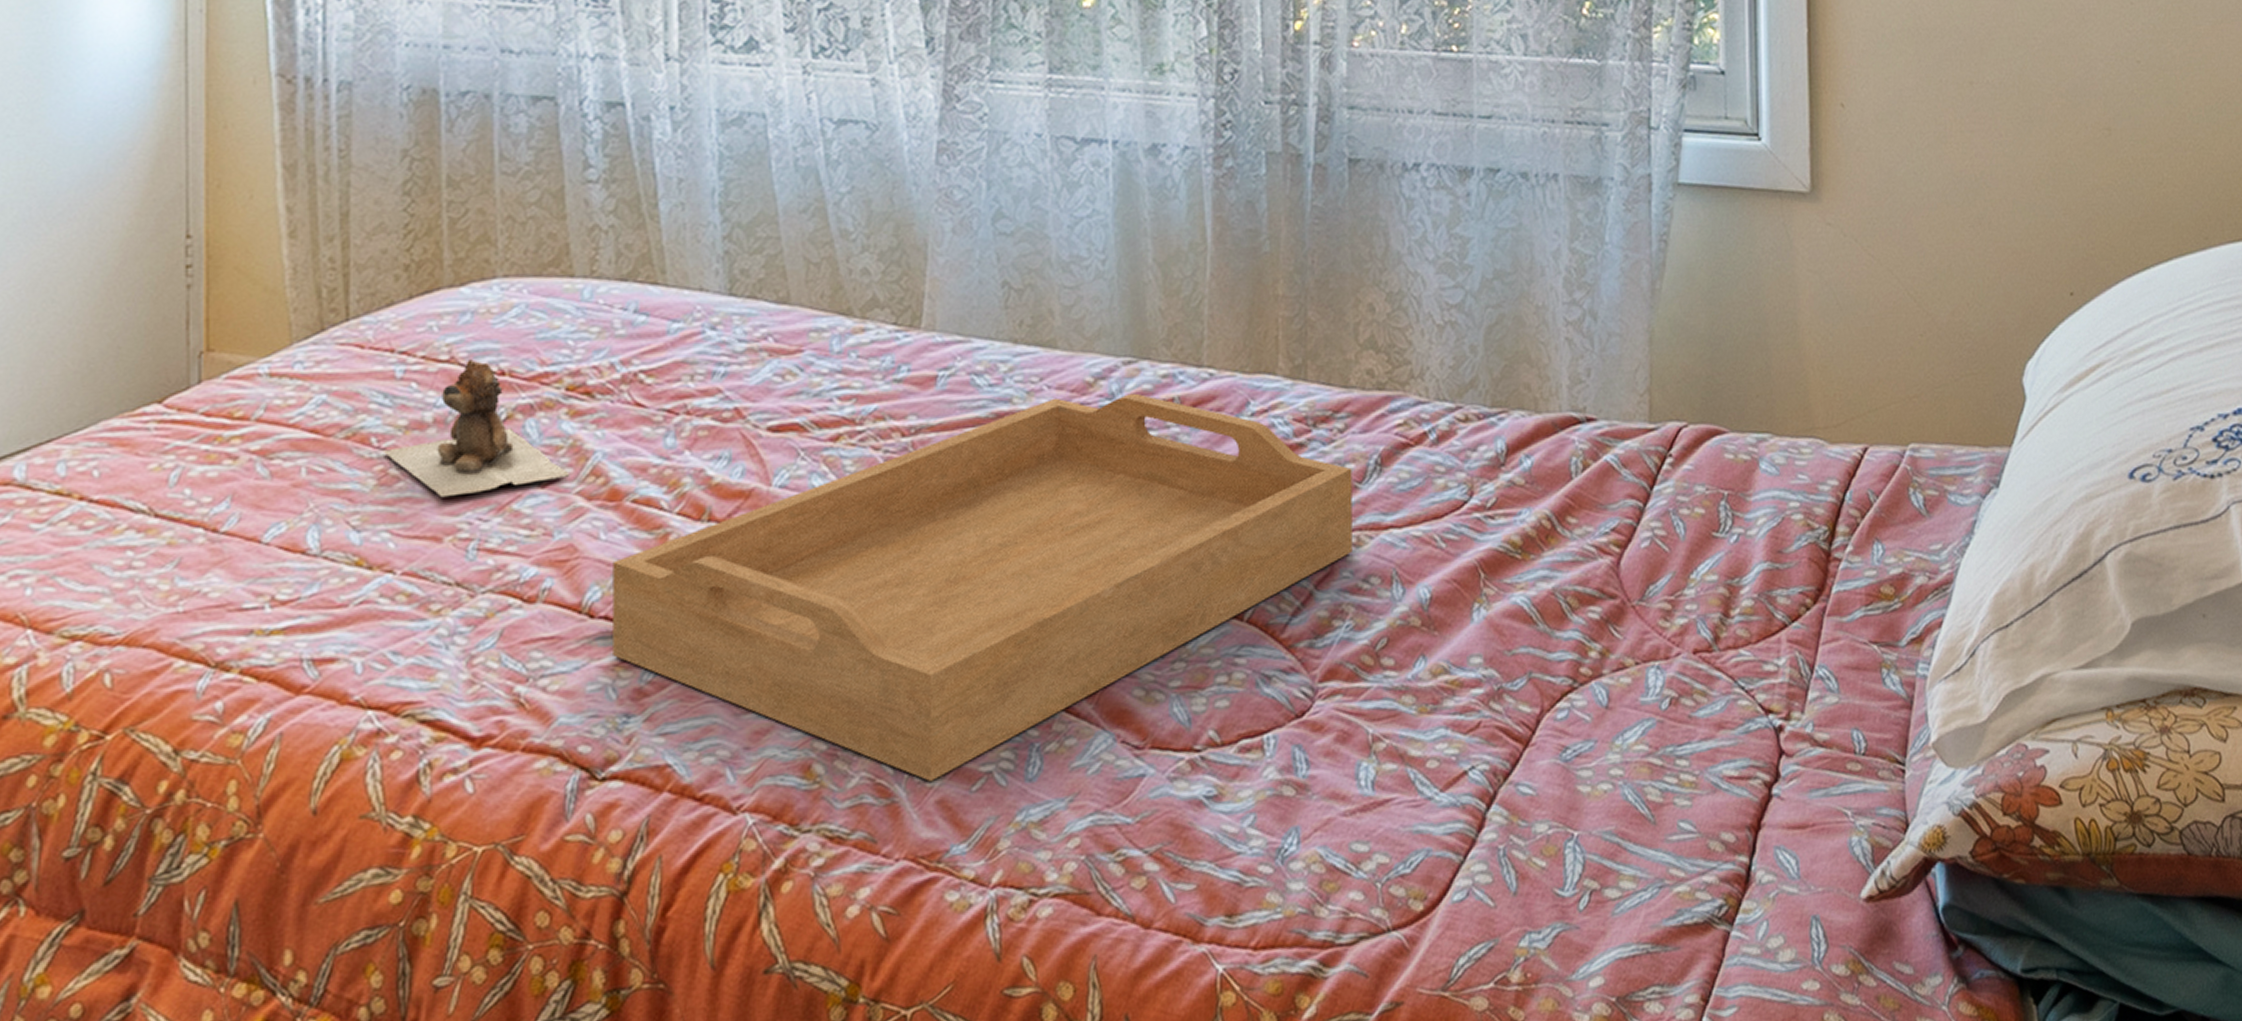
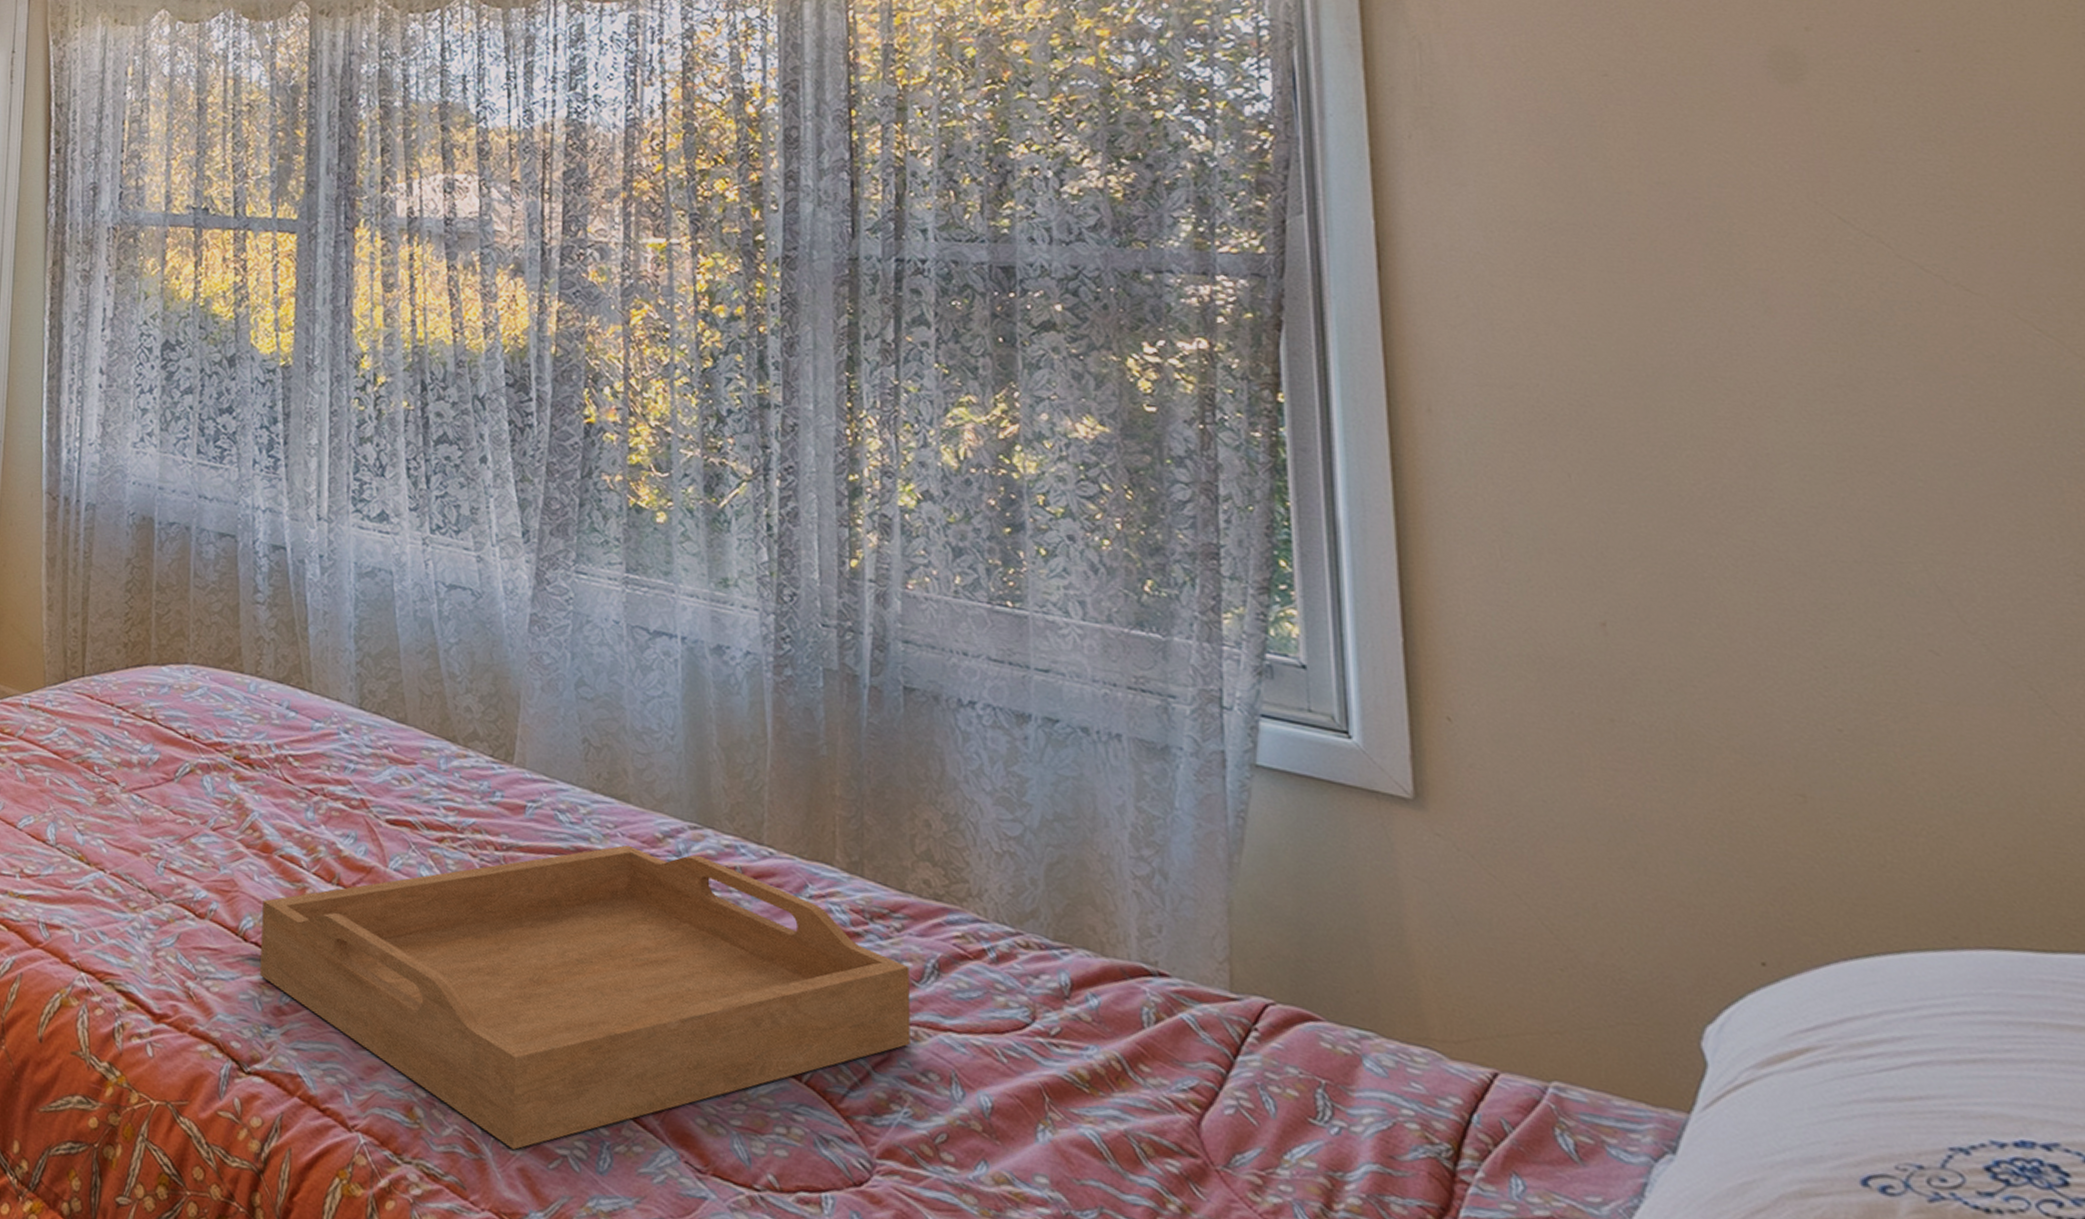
teddy bear: present [382,359,569,498] -> none [102,721,233,826]

